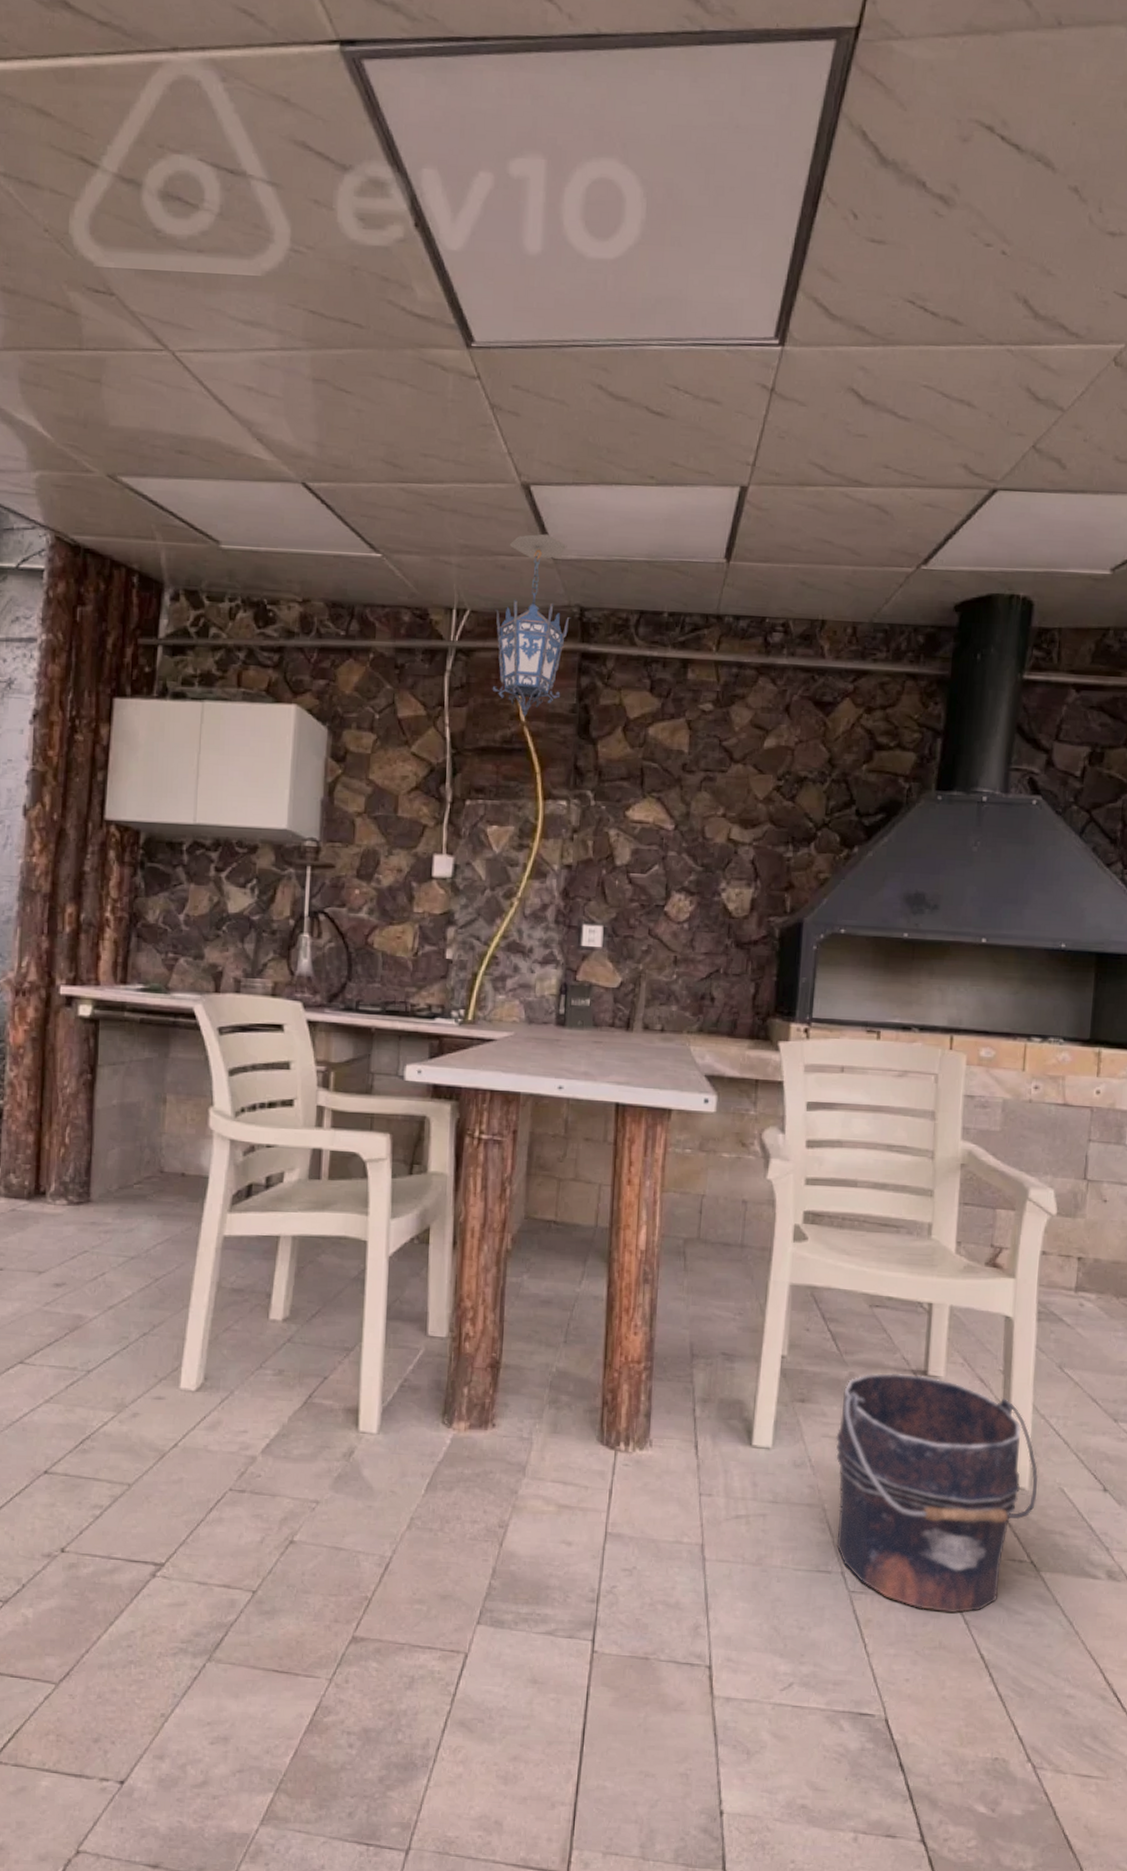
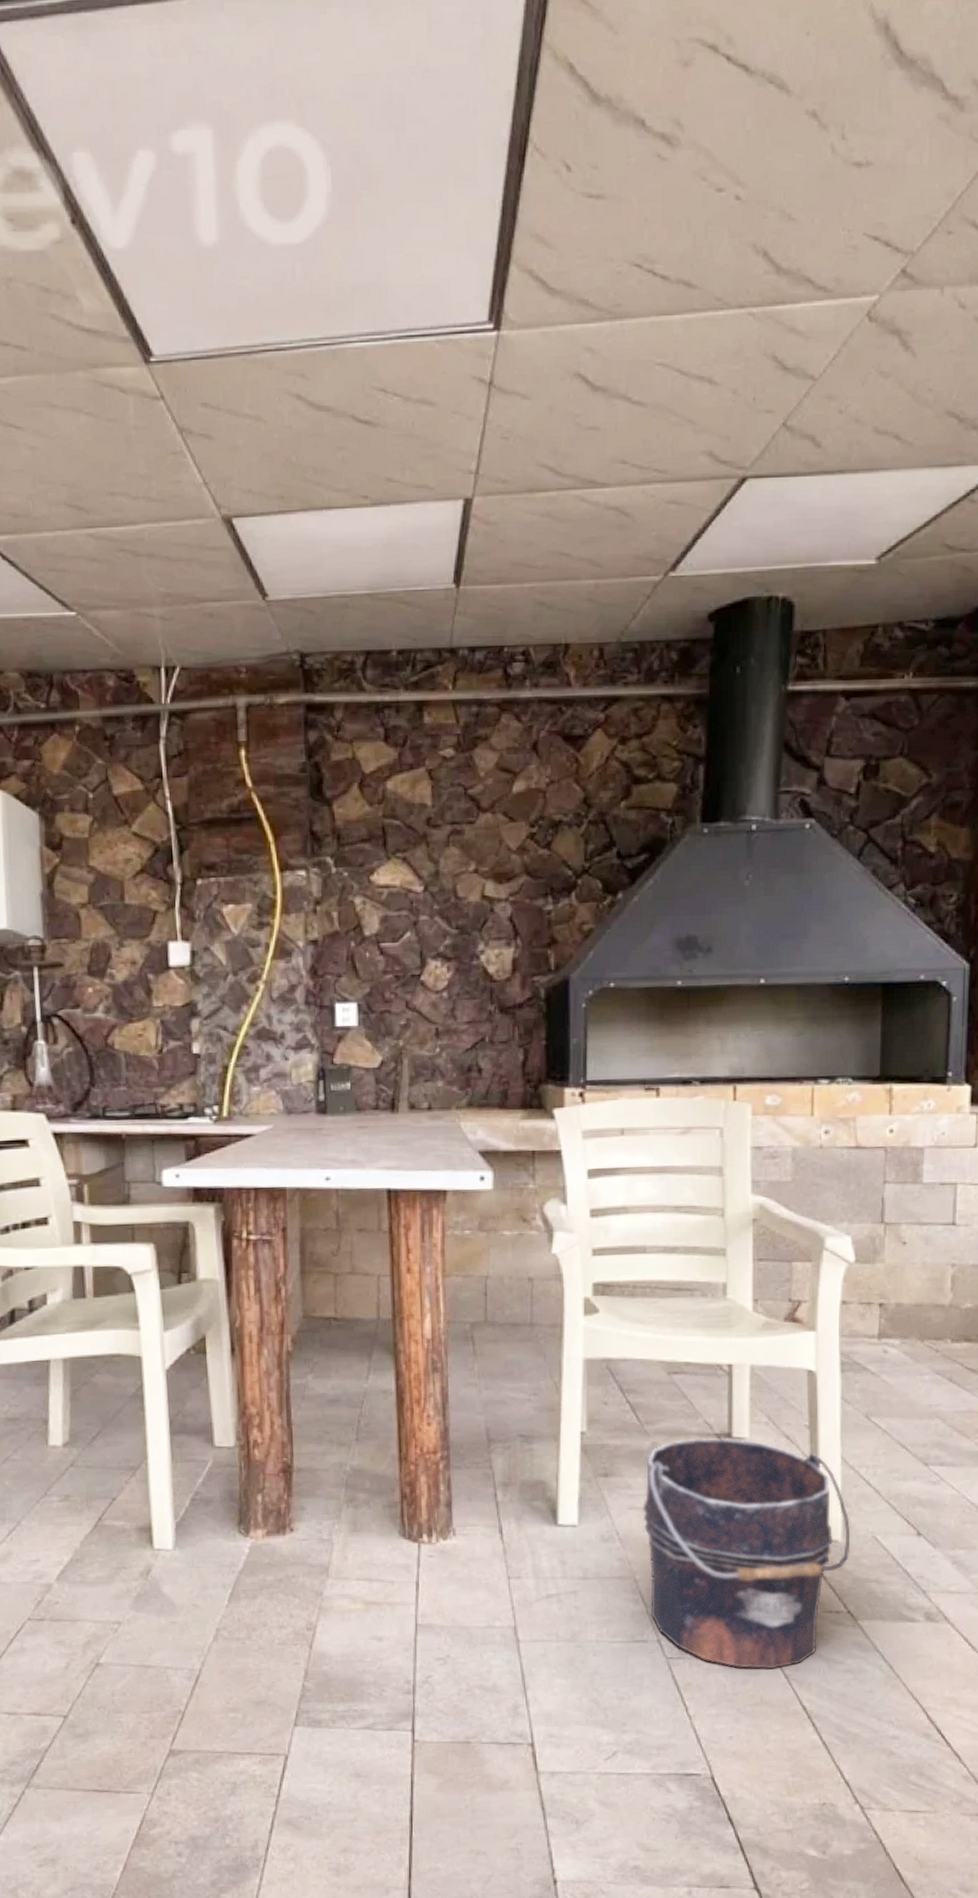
hanging lantern: present [492,533,571,717] -> none [206,572,291,782]

